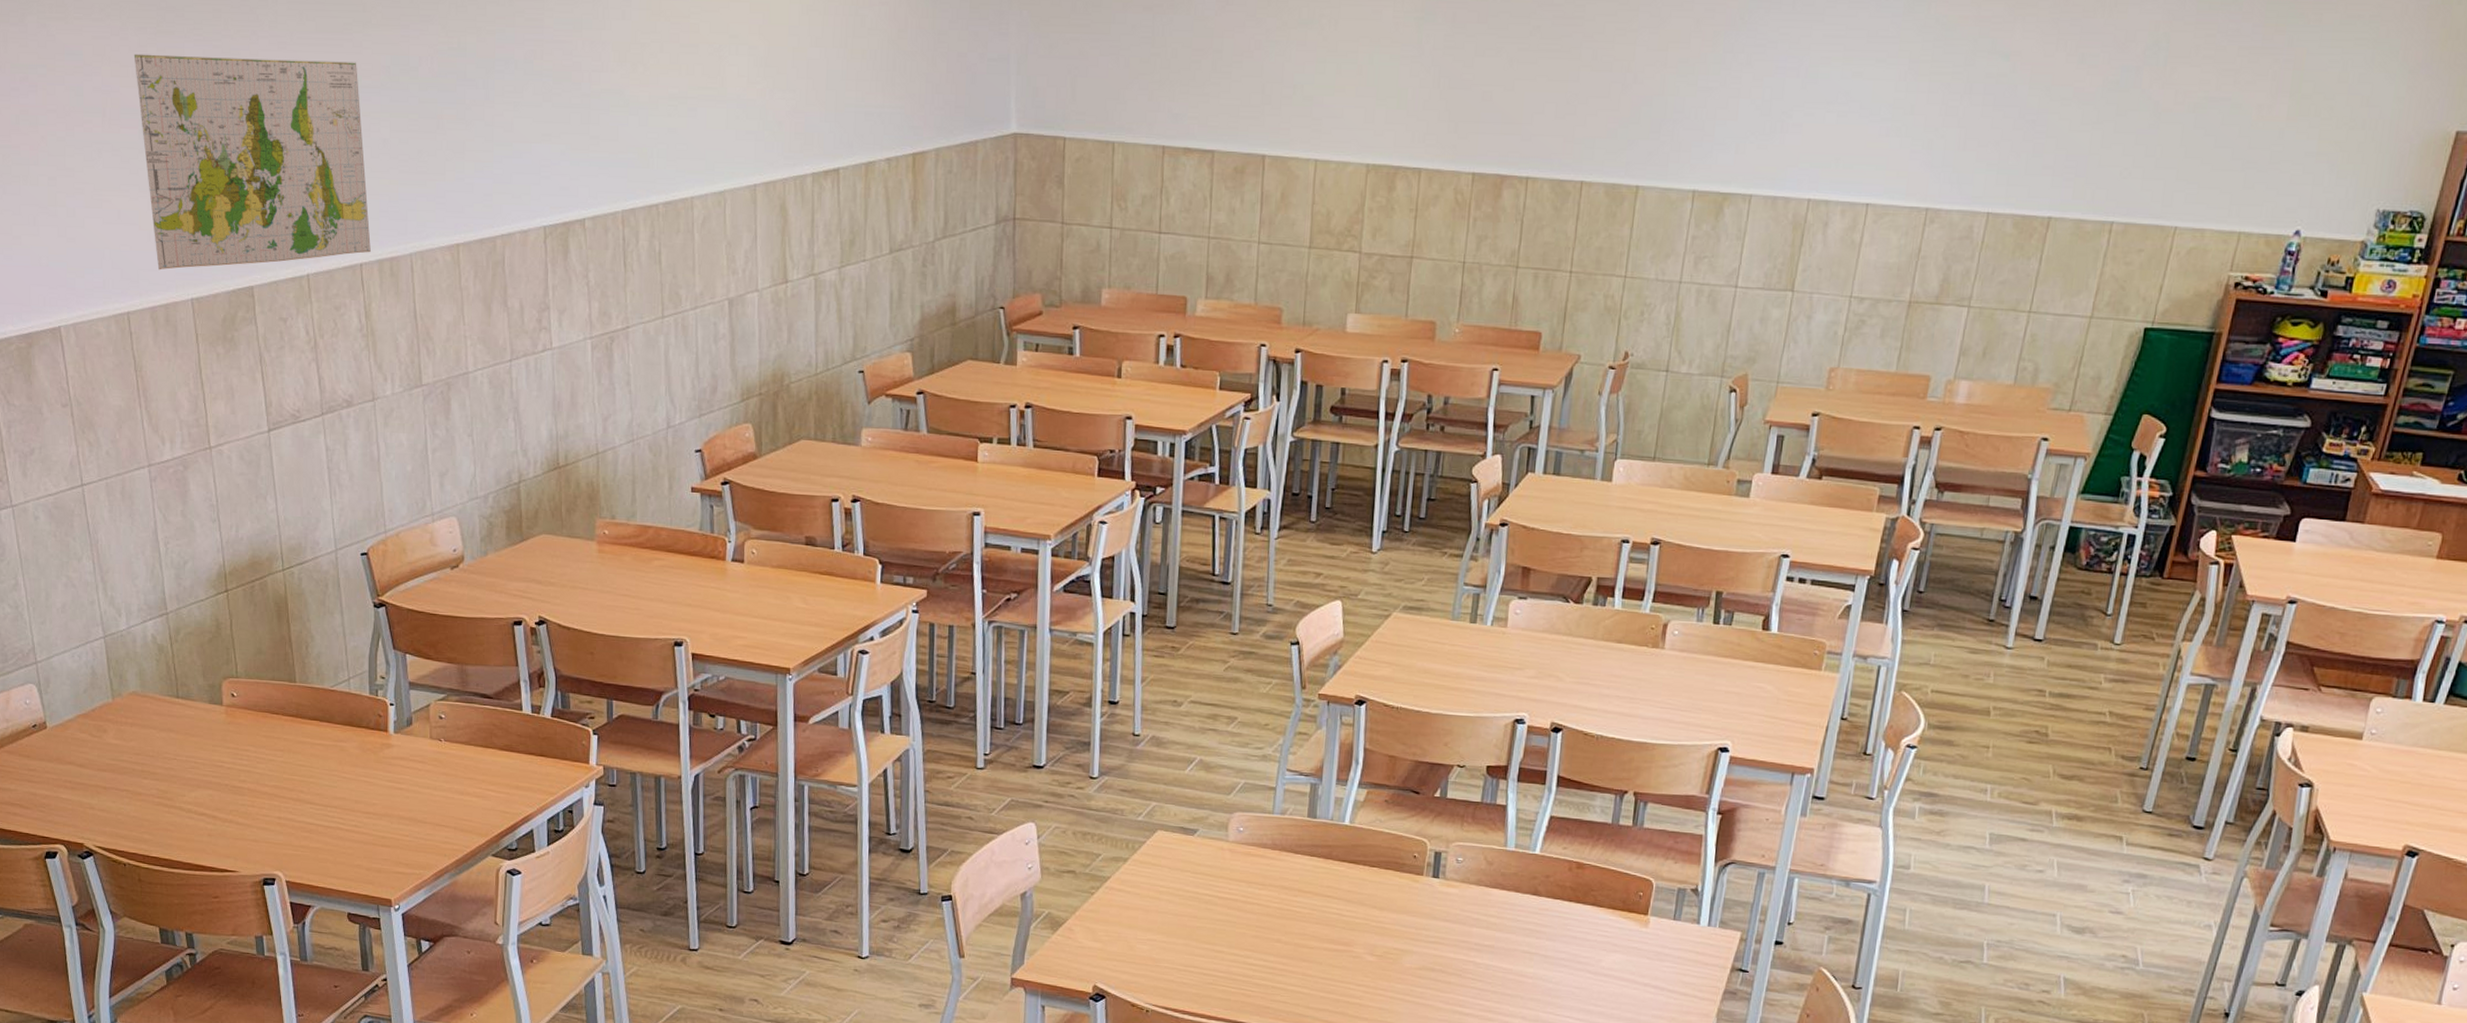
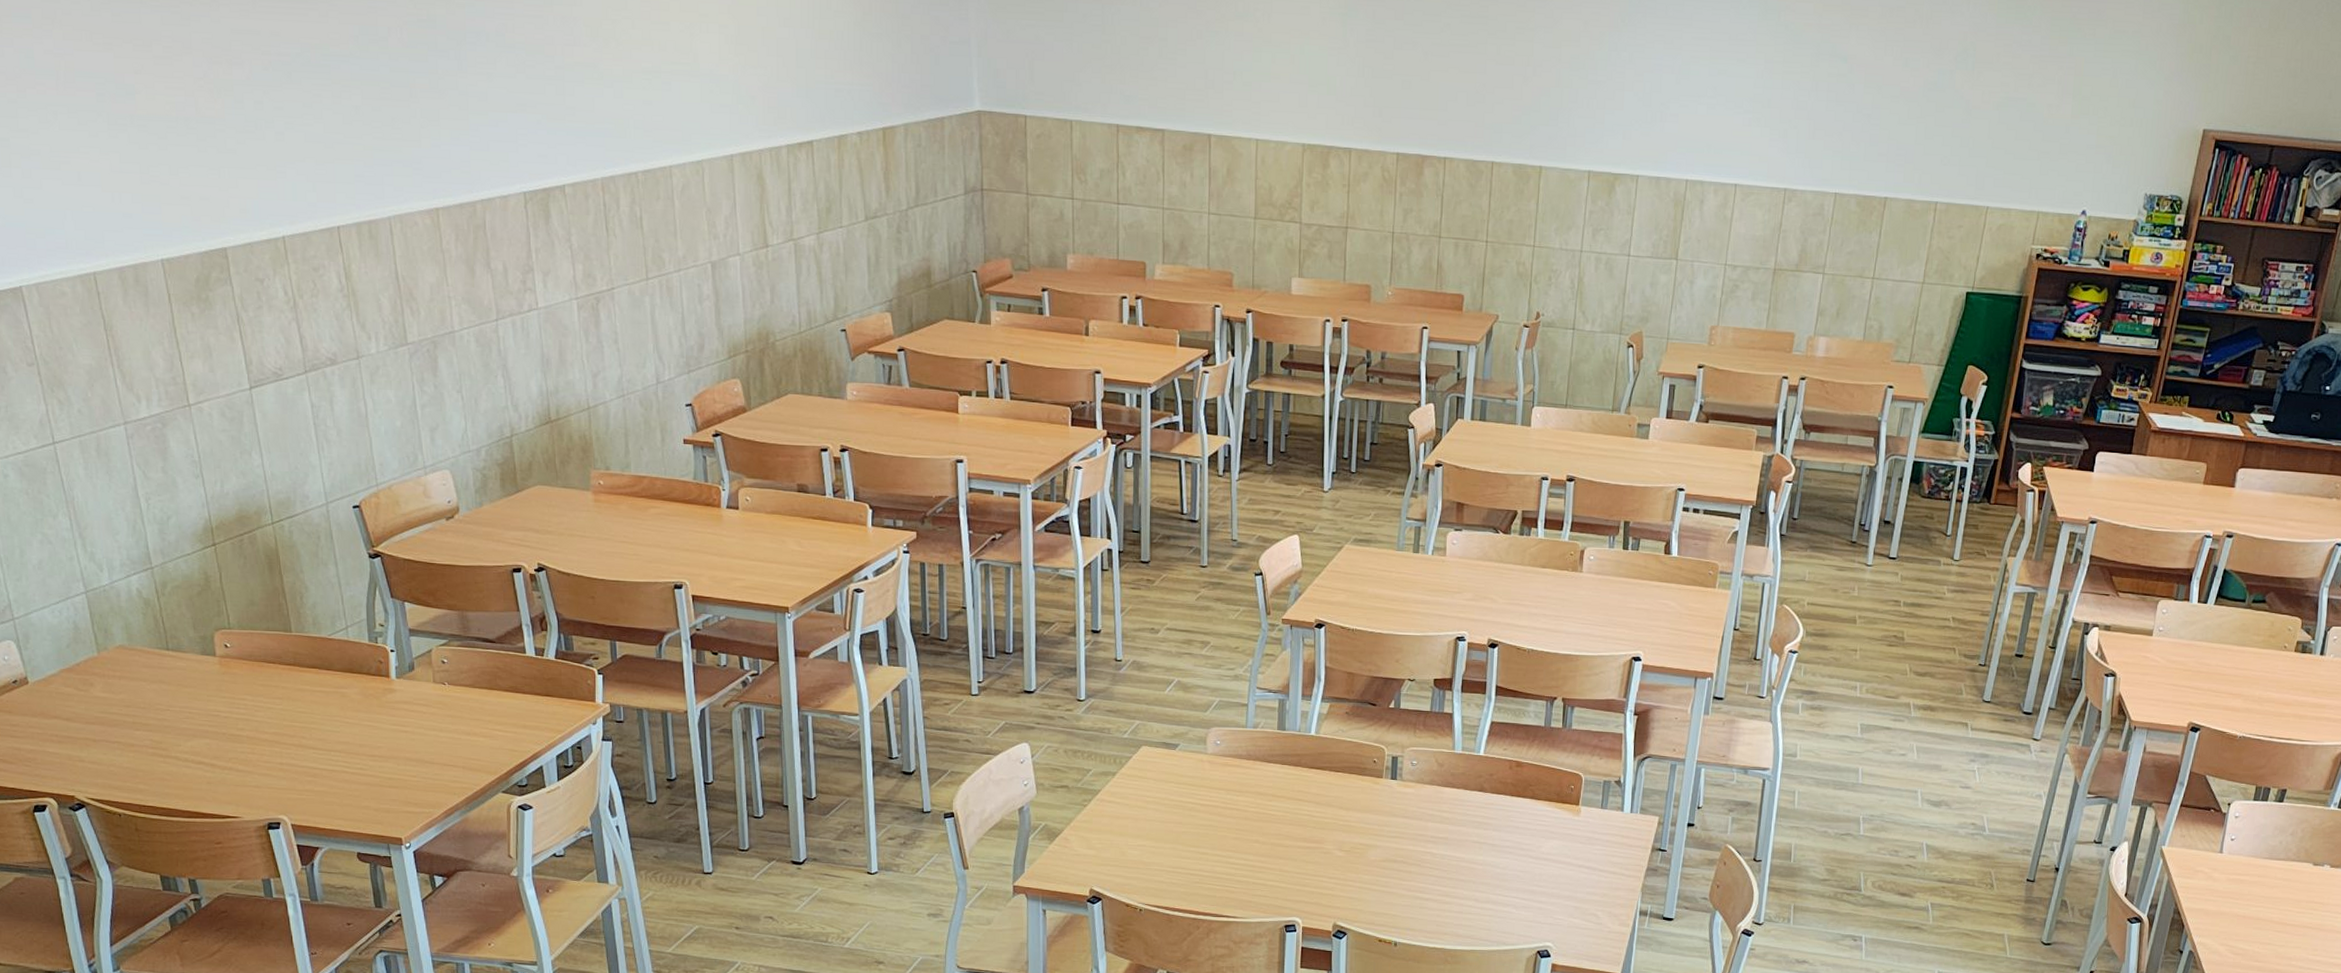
map: present [133,54,371,270] -> none [86,18,348,232]

